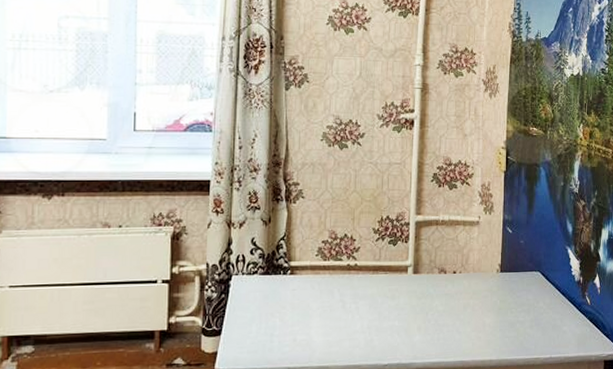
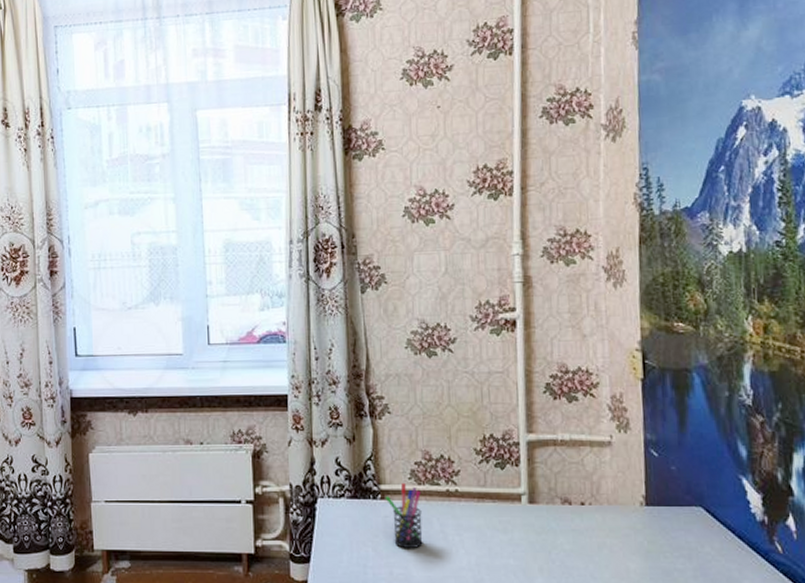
pen holder: none [294,260,325,317] -> present [385,483,423,548]

